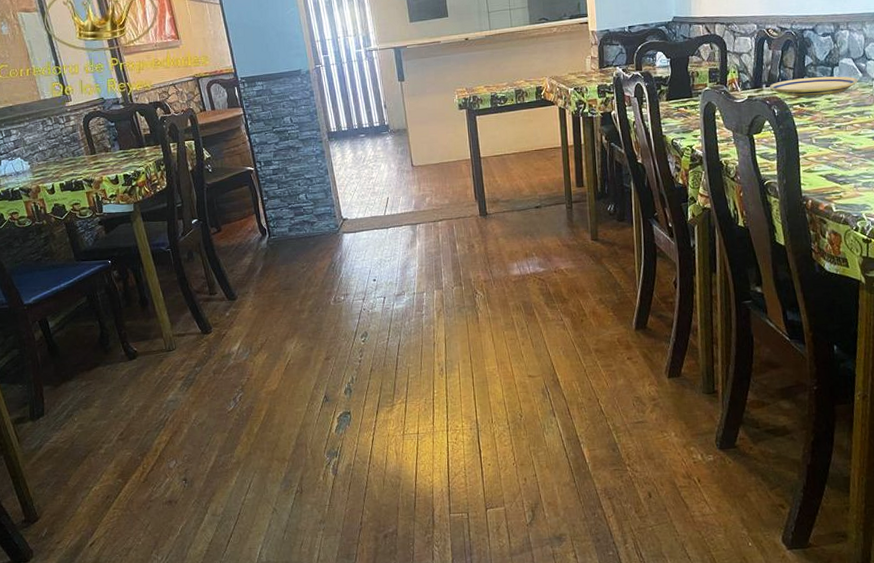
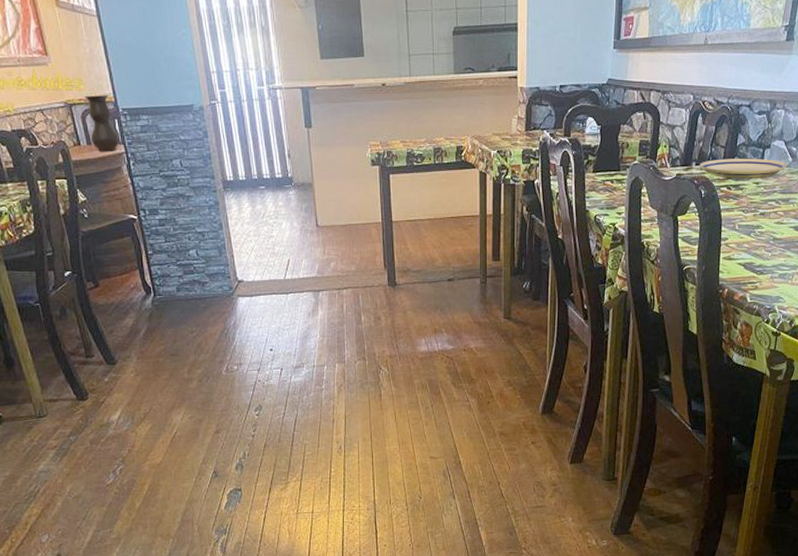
vase: none [209,67,239,116] -> present [84,94,120,152]

